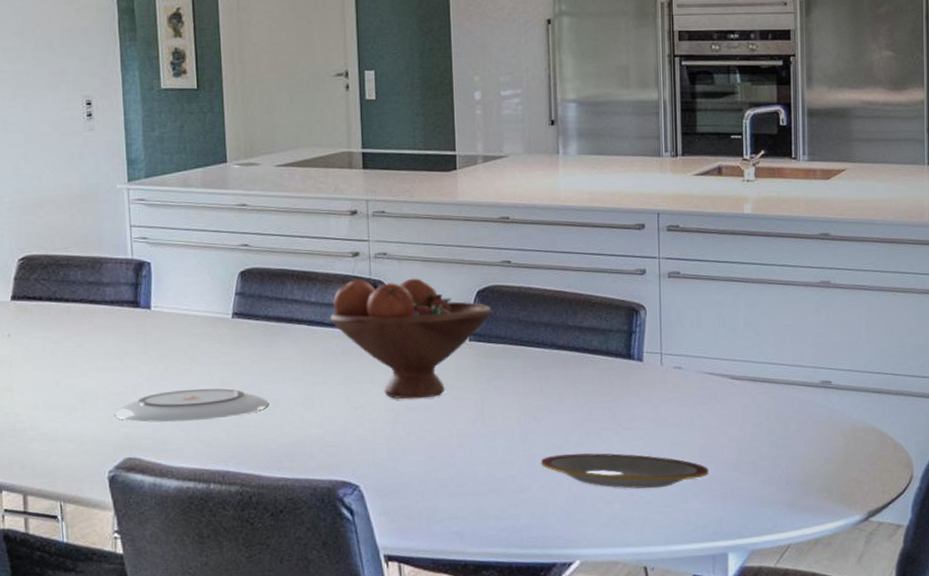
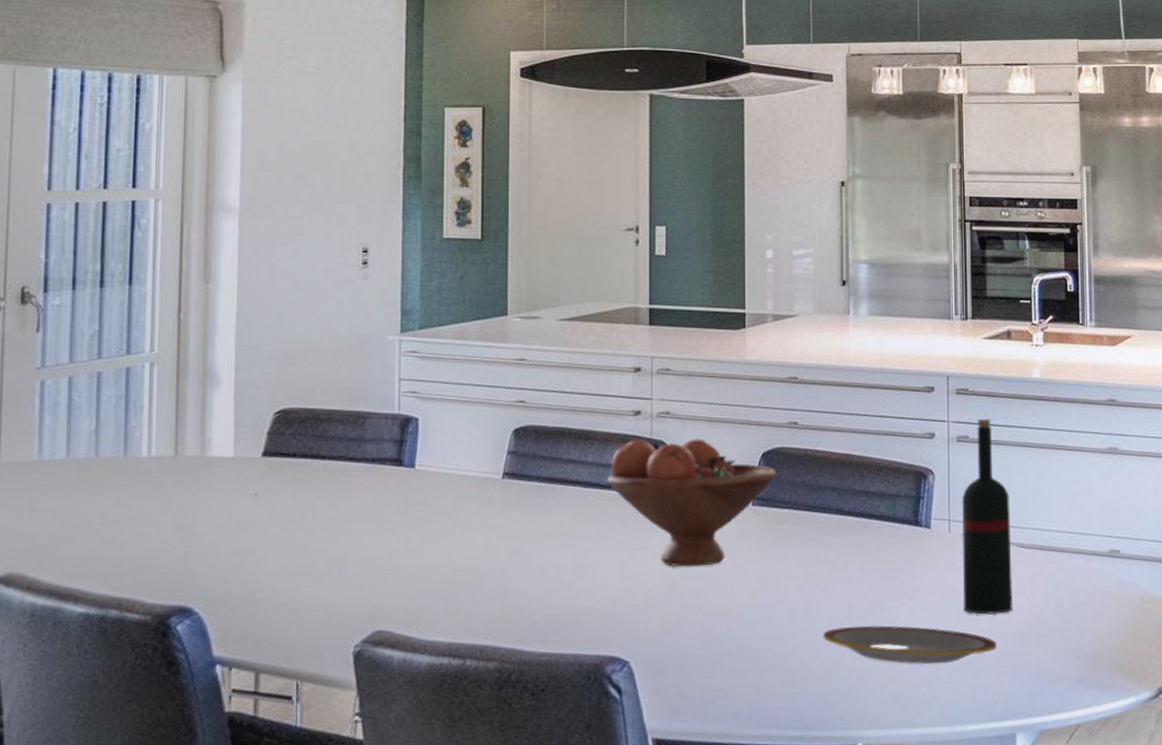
plate: present [114,388,270,423] -> none [366,554,537,592]
wine bottle: none [673,255,725,444] -> present [961,419,1013,615]

